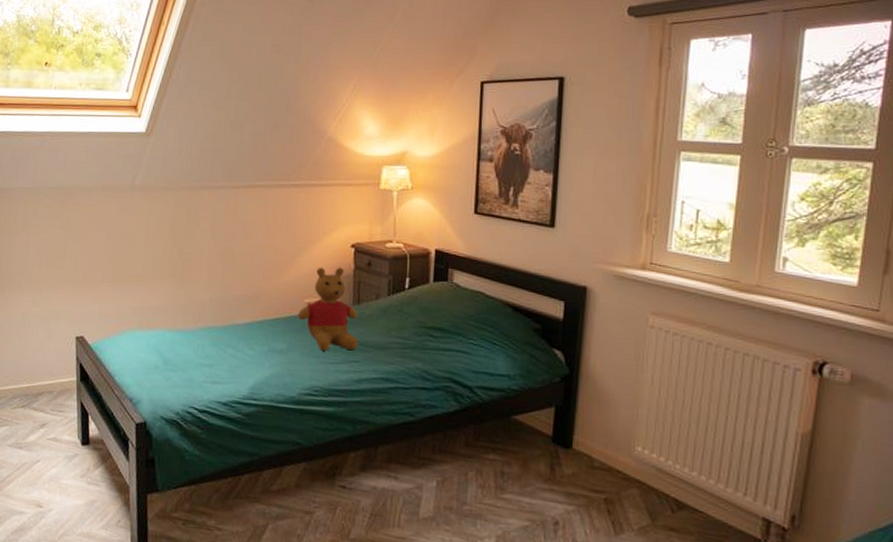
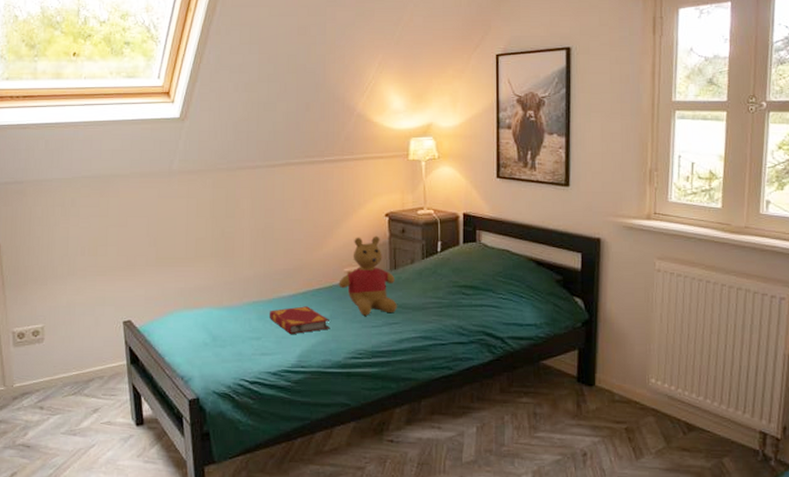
hardback book: none [223,335,286,365] -> present [269,306,329,335]

